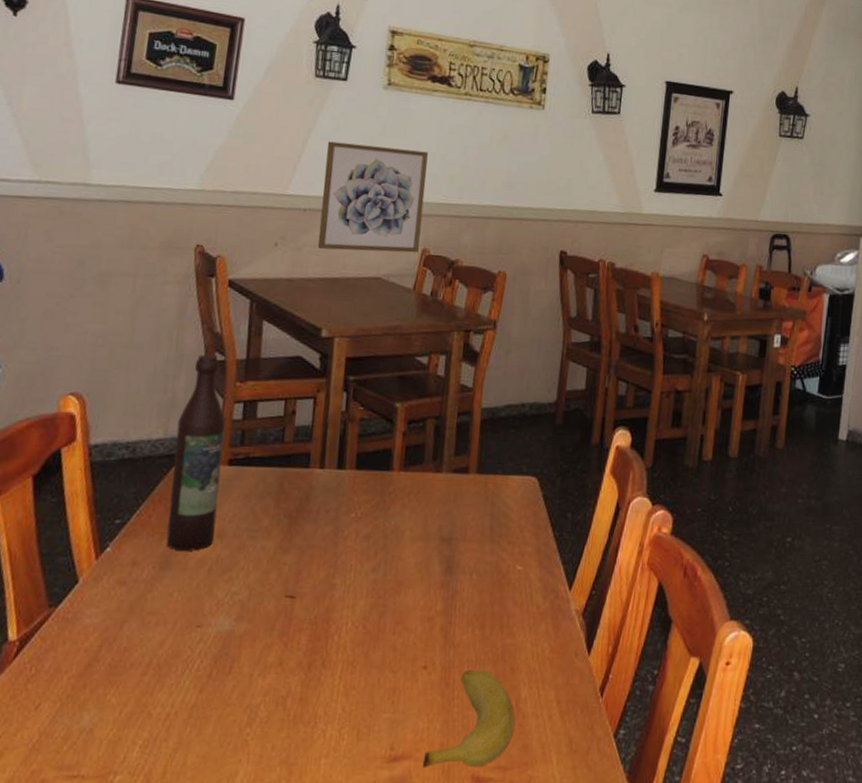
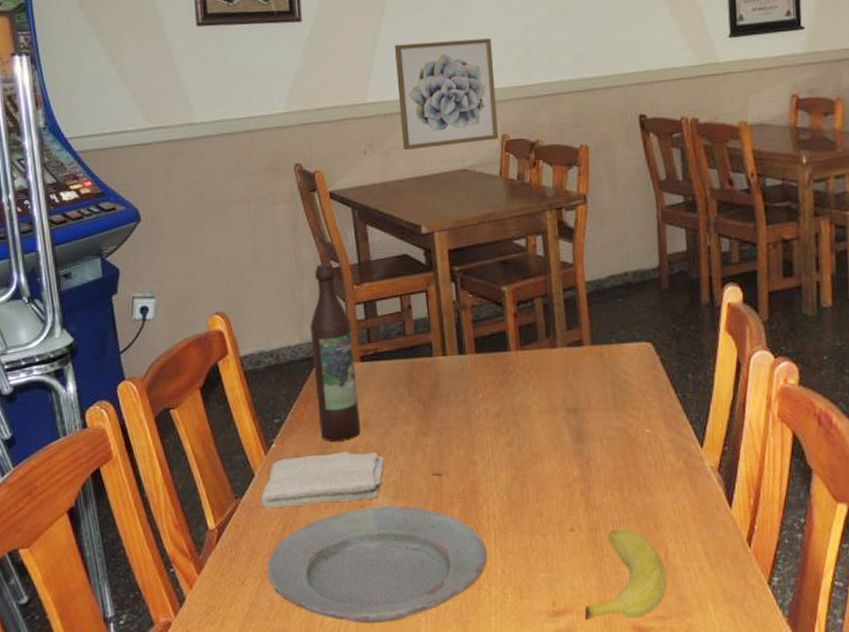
plate: none [69,628,331,763] -> present [267,506,488,624]
washcloth: none [80,562,235,621] -> present [261,451,385,508]

